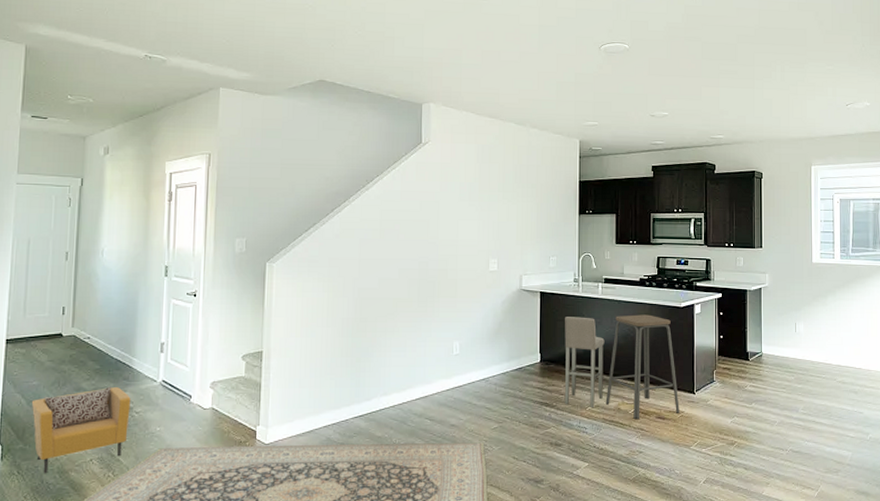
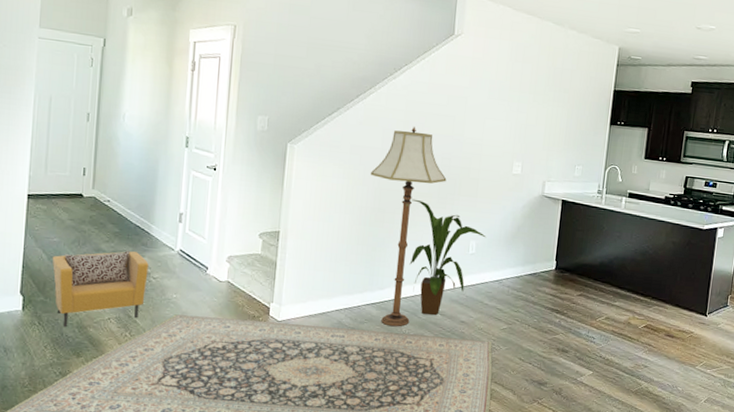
floor lamp: none [349,234,425,438] -> present [370,126,447,327]
house plant: none [392,305,470,421] -> present [409,199,487,315]
bar stool: present [564,317,605,408] -> none [575,227,622,320]
bar stool: present [605,314,680,420] -> none [616,231,692,336]

